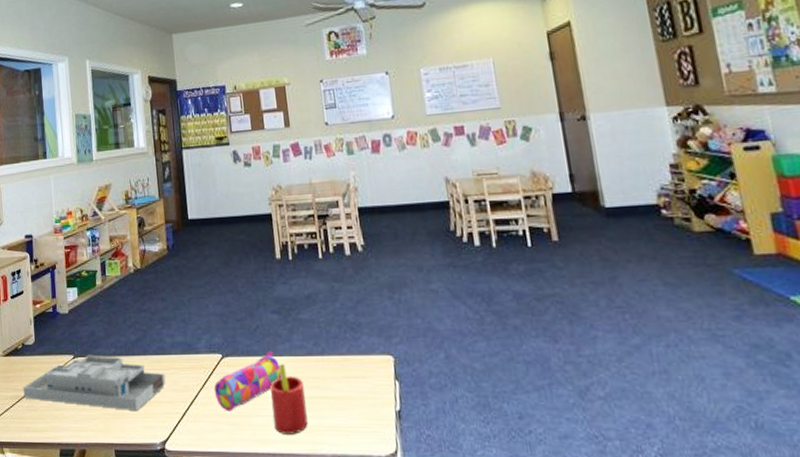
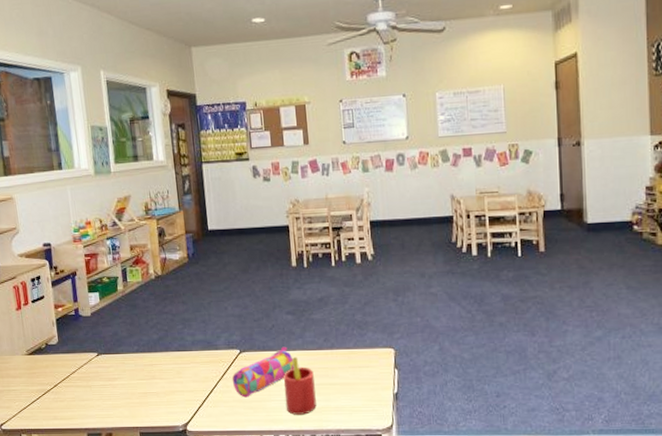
desk organizer: present [23,355,166,410] -> none [48,352,187,399]

